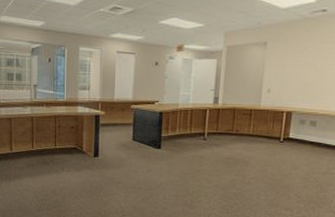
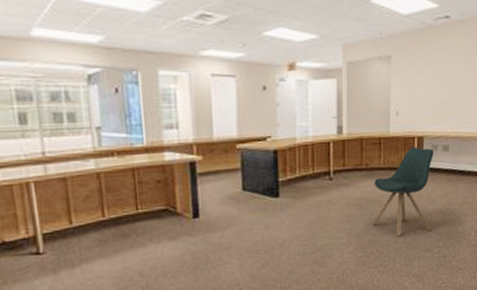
chair: none [238,120,301,194] -> present [372,147,434,237]

